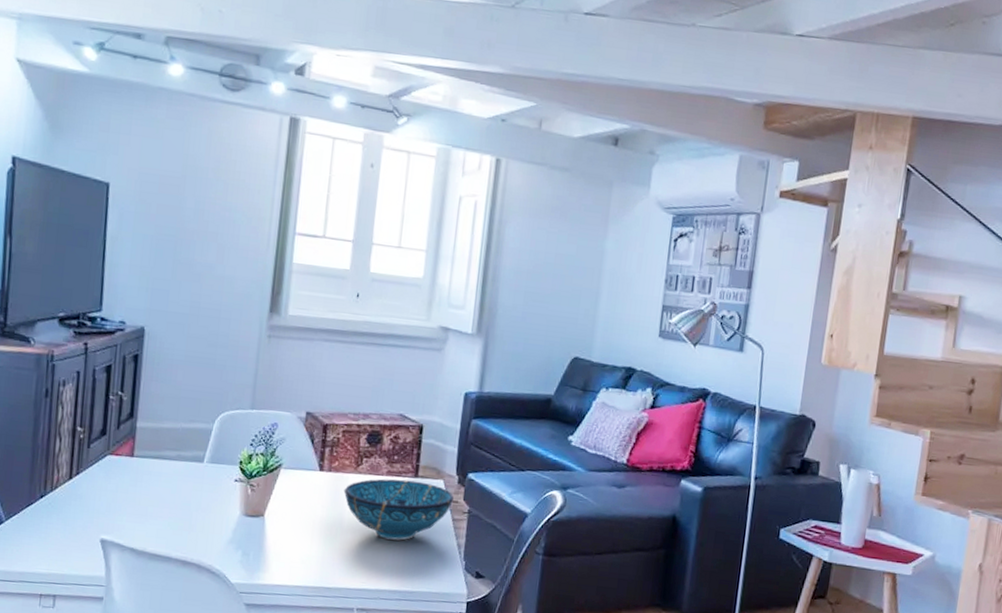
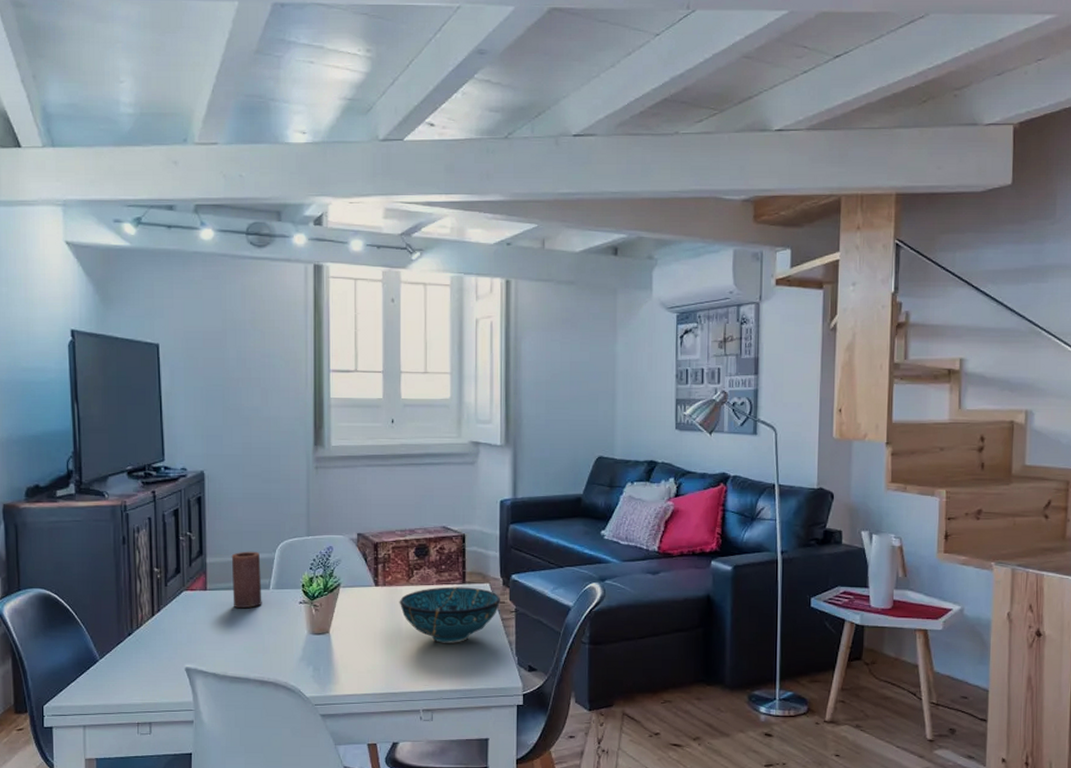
candle: none [162,418,197,481] -> present [231,551,262,609]

